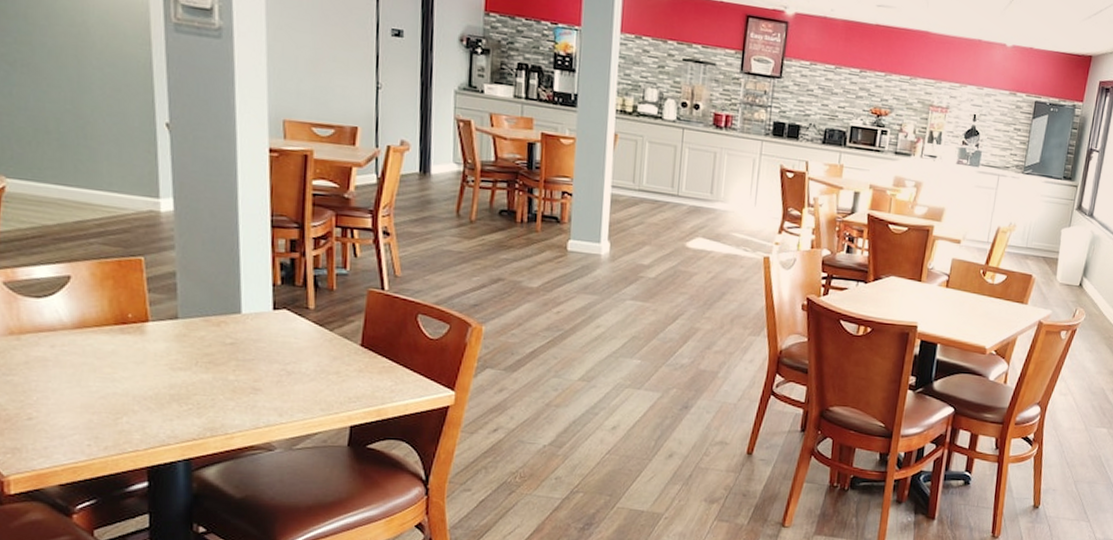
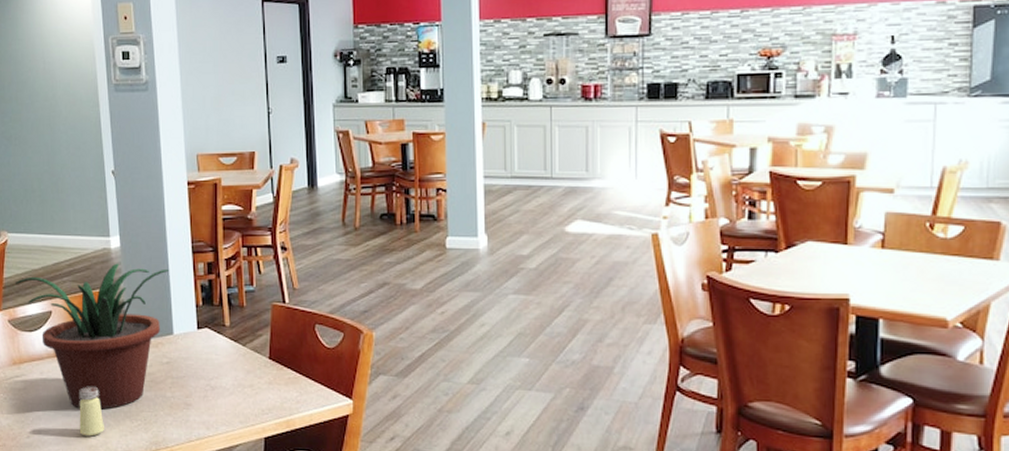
potted plant: none [15,229,239,391] -> present [15,263,169,410]
saltshaker: none [105,365,142,421] -> present [79,387,104,437]

